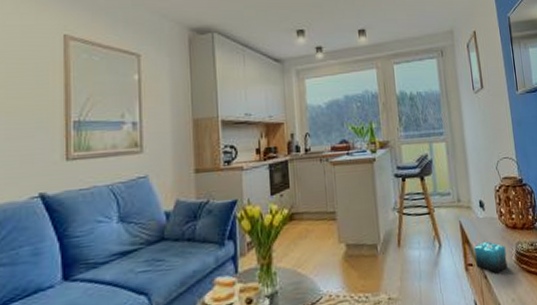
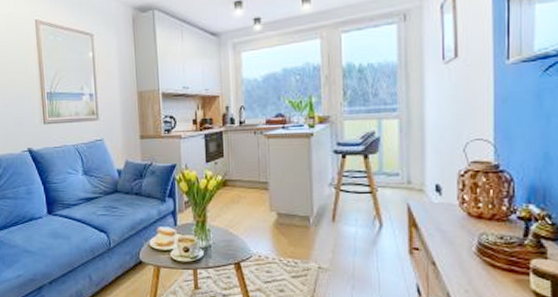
candle: present [473,241,508,274] -> none [422,227,464,262]

